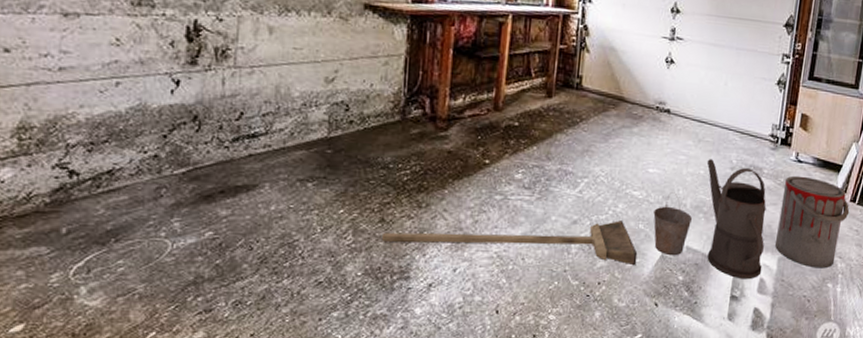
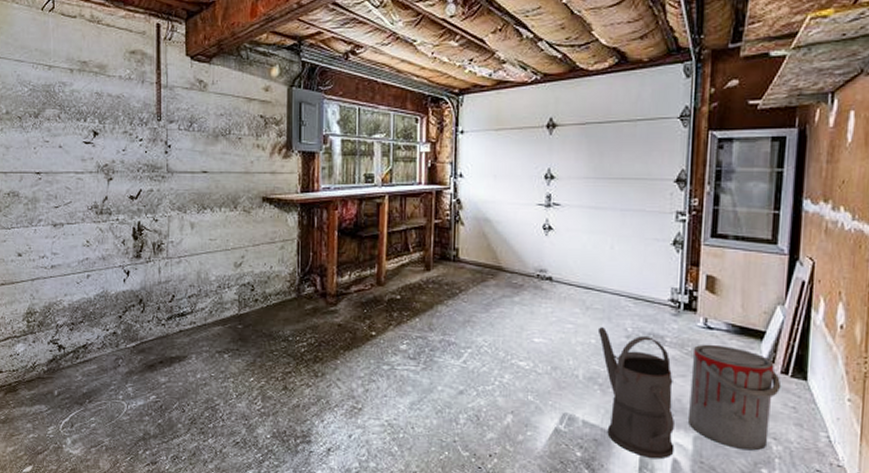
broom: present [381,221,638,266] -> none [285,391,529,439]
bucket: present [653,192,692,256] -> none [543,362,586,430]

